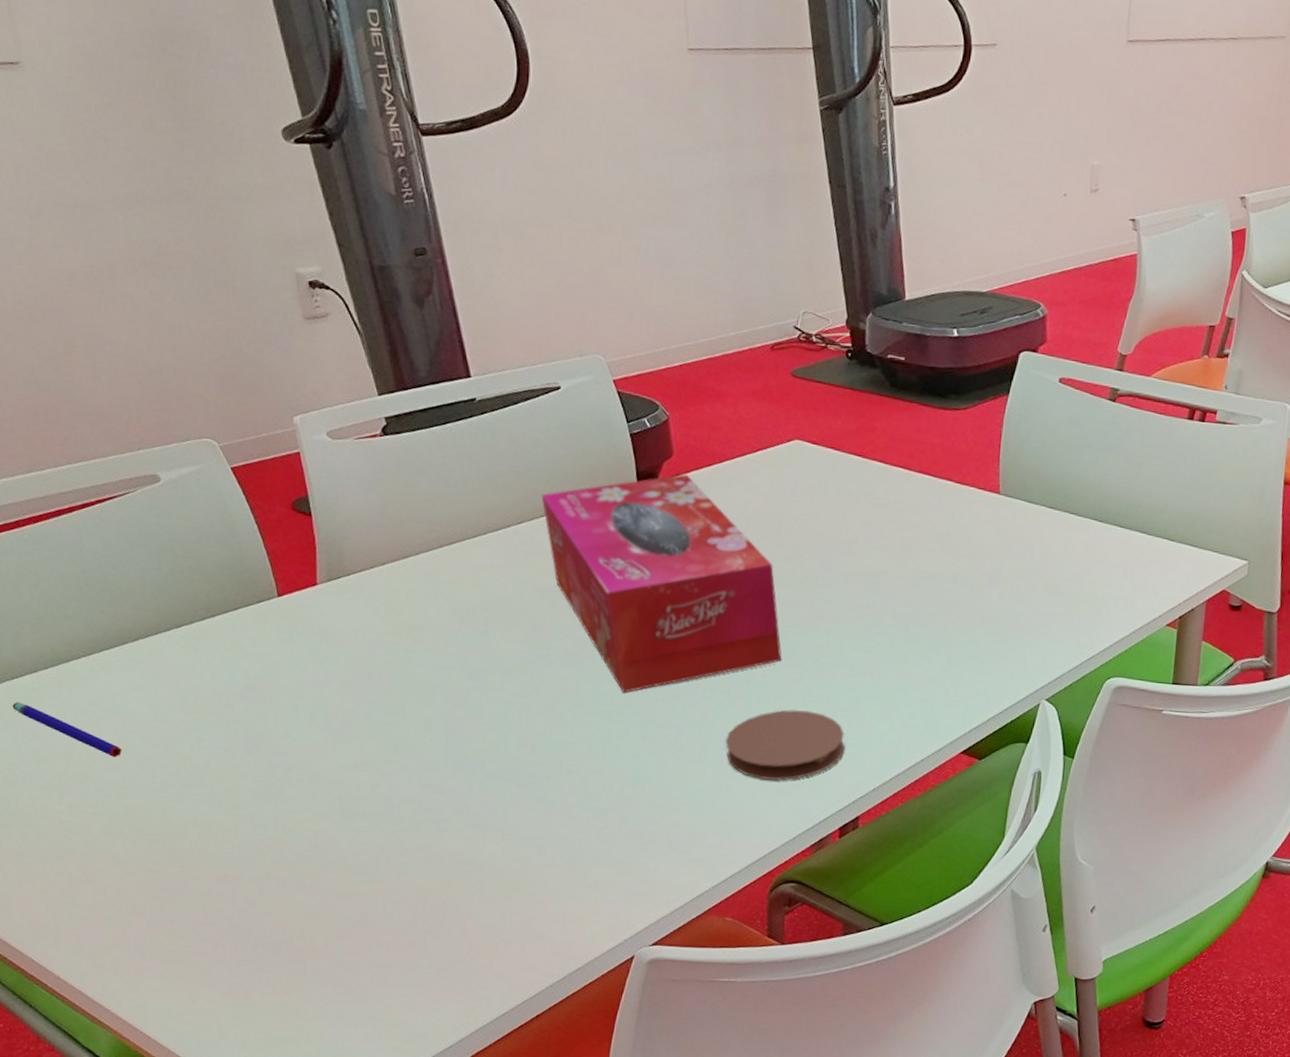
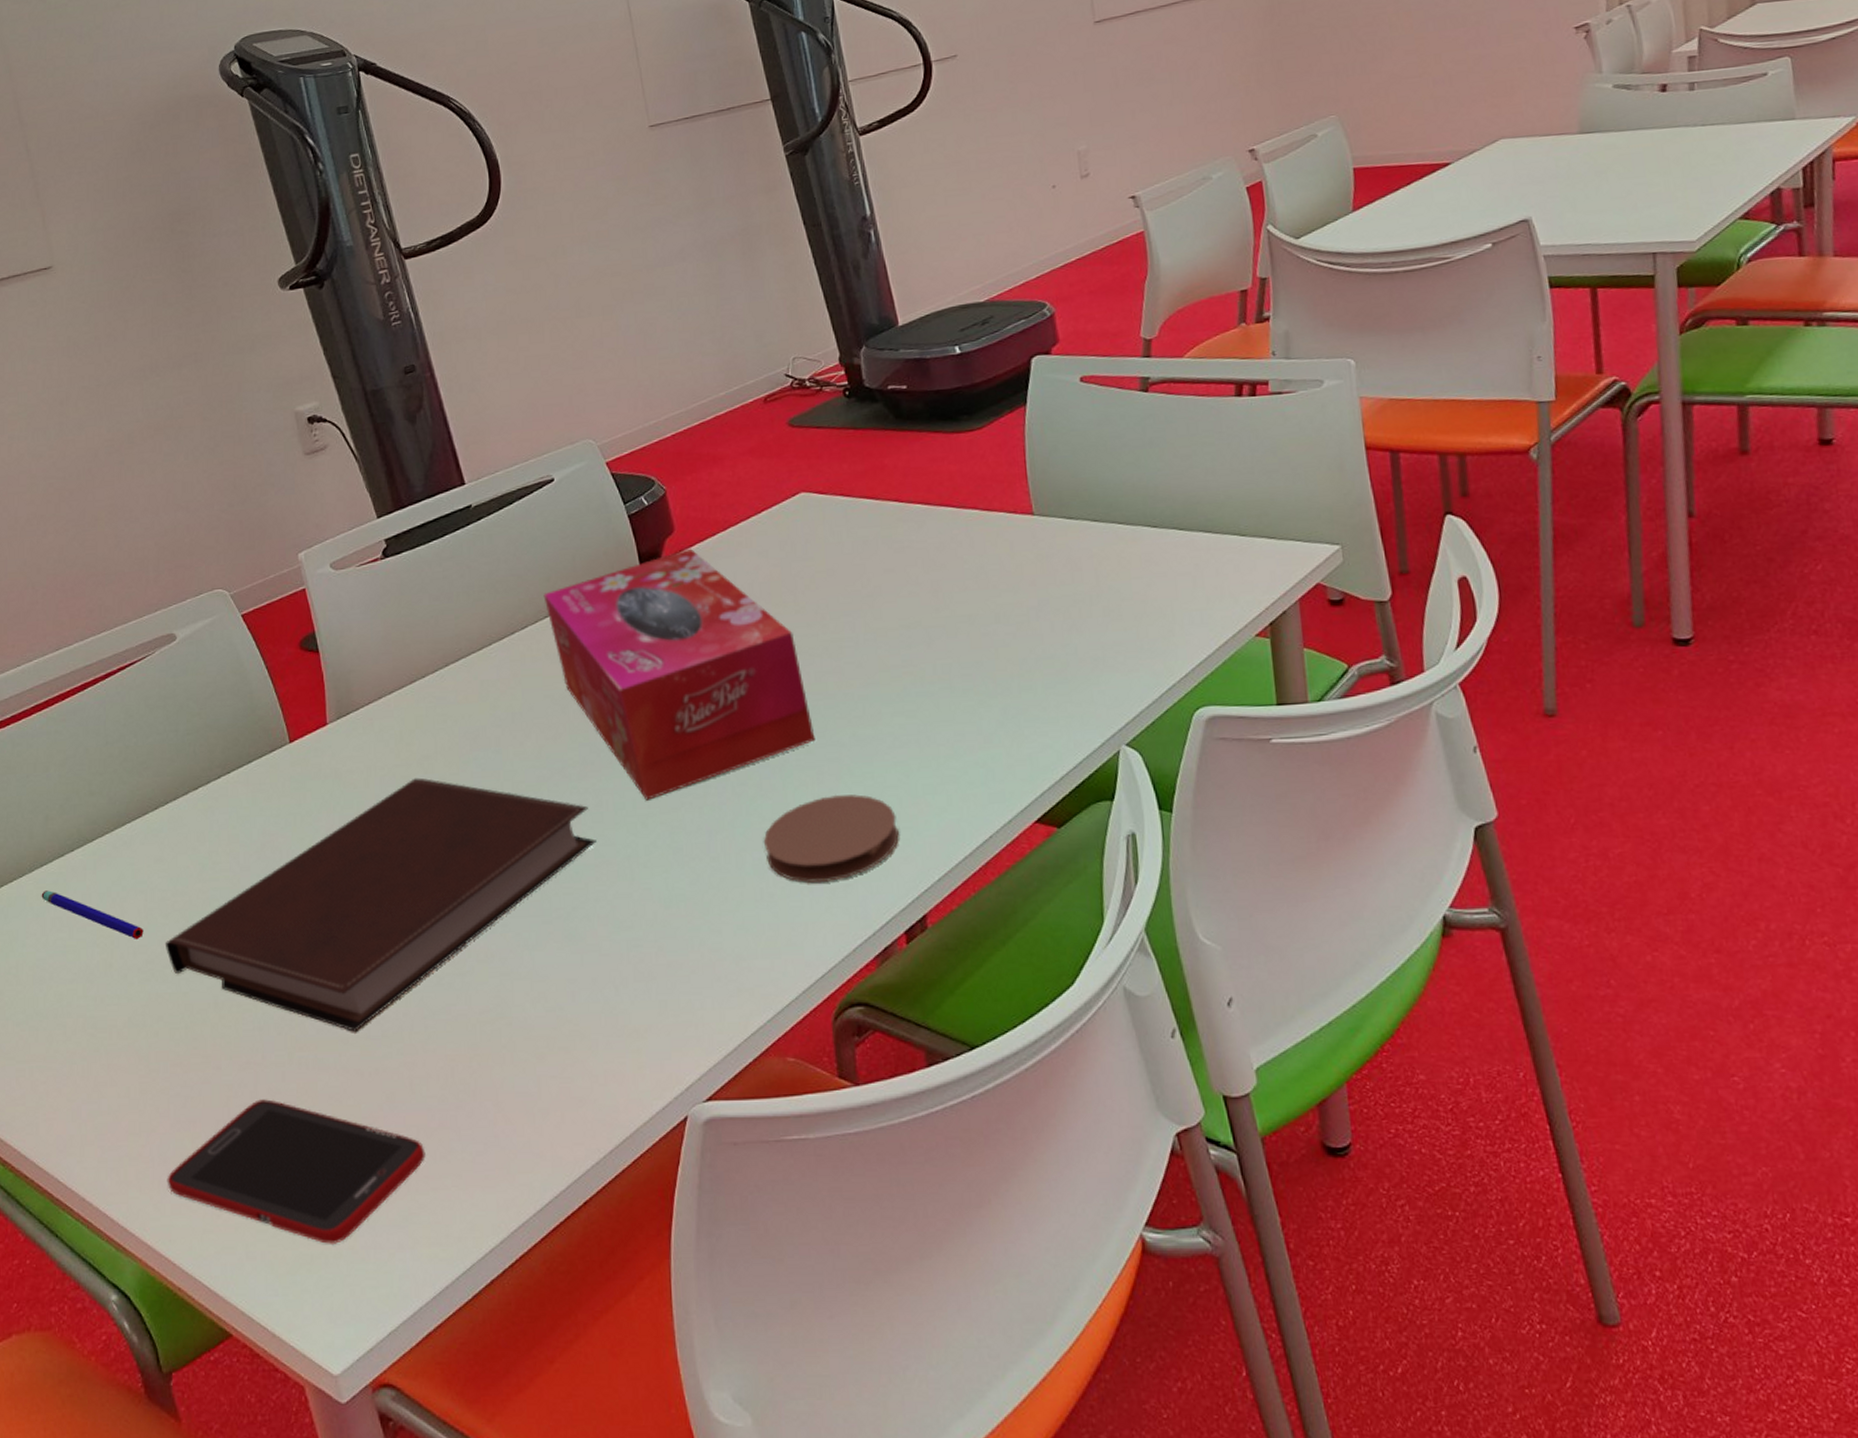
notebook: none [143,645,573,860] -> present [164,777,596,1032]
cell phone: none [143,908,394,1032] -> present [167,1099,426,1244]

